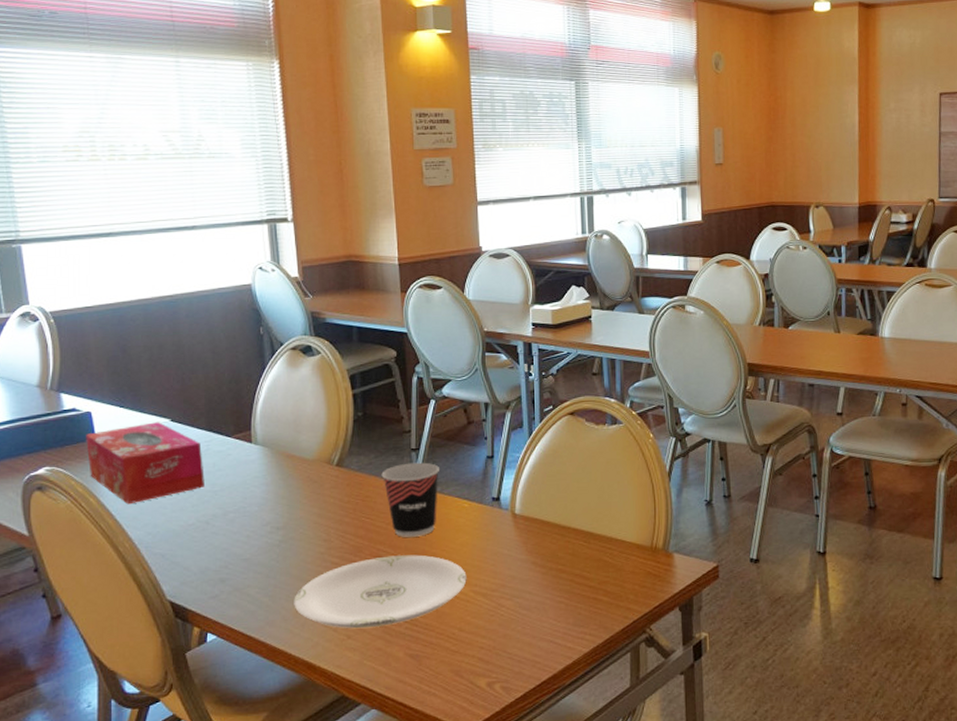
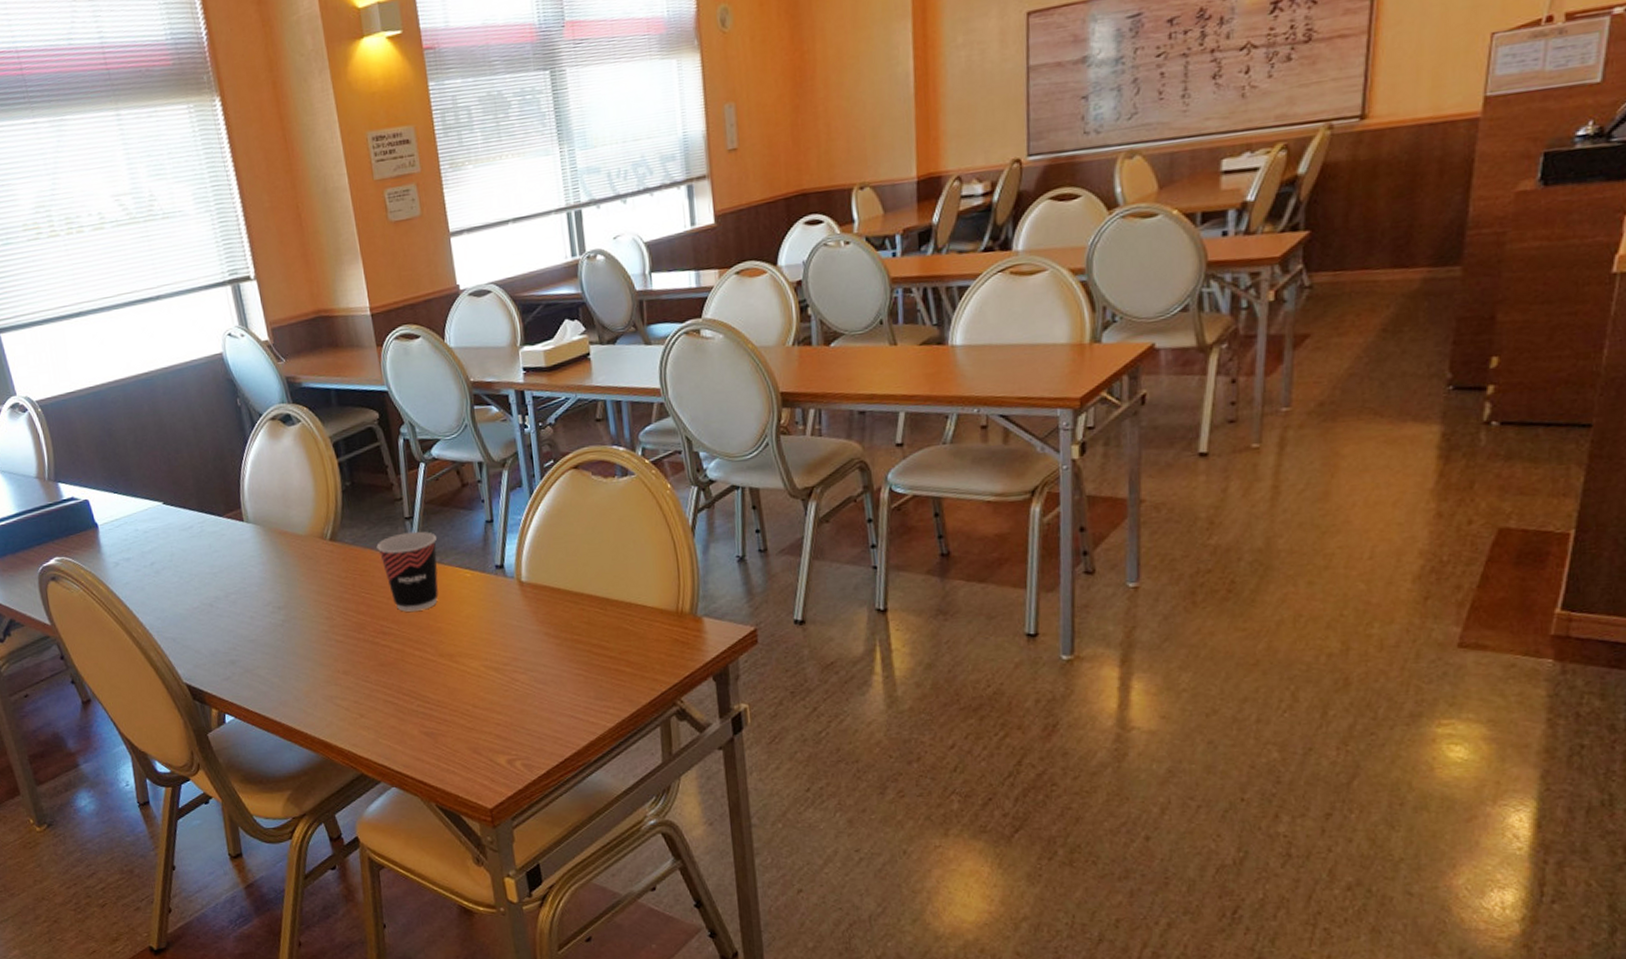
tissue box: present [86,422,205,505] -> none [87,505,204,591]
plate: present [294,555,467,629] -> none [303,629,476,707]

